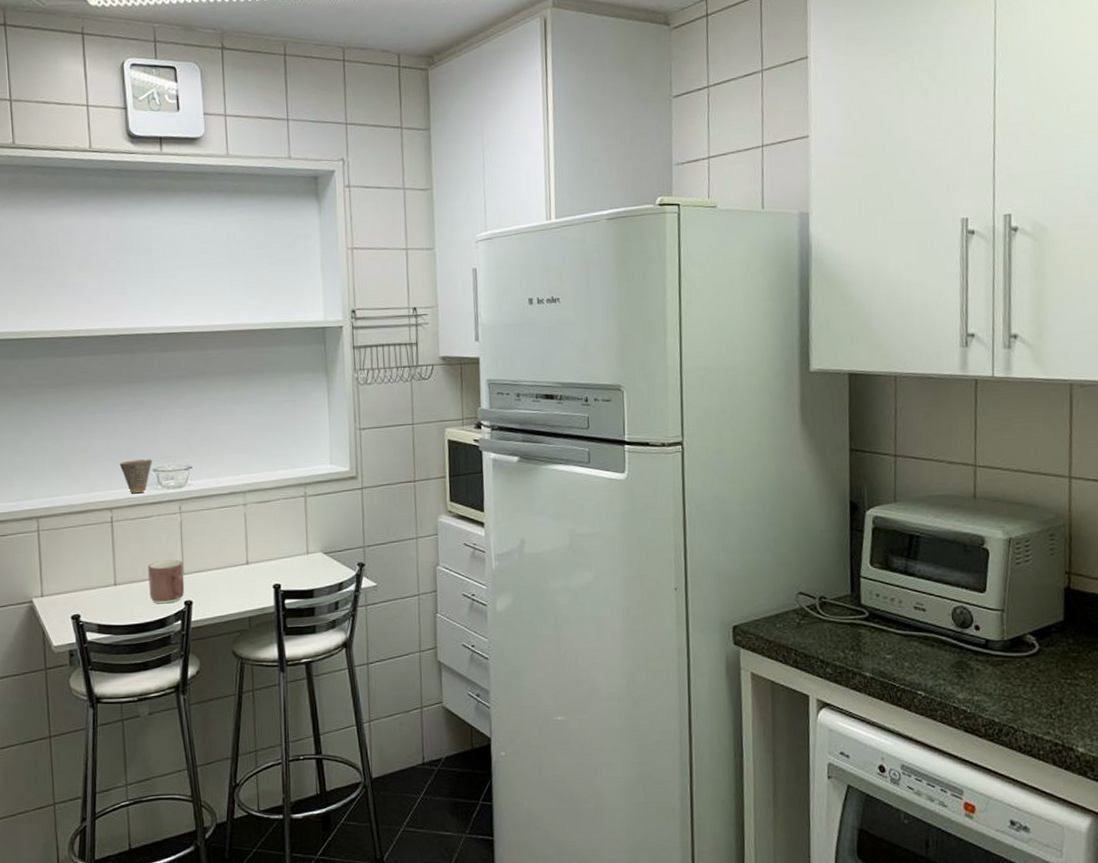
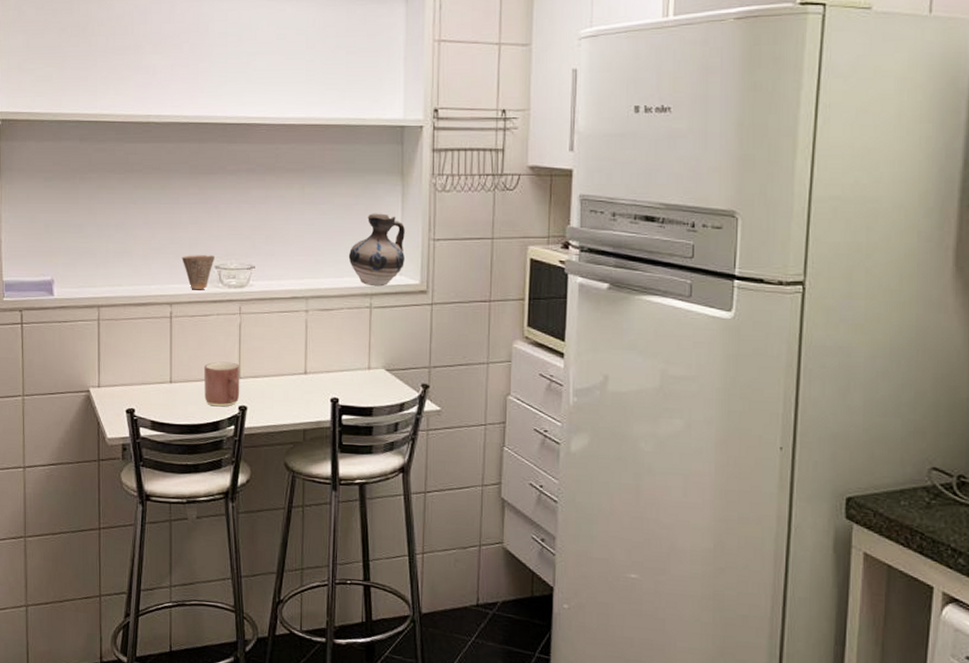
ceramic jug: none [281,408,334,477] -> present [348,213,405,287]

